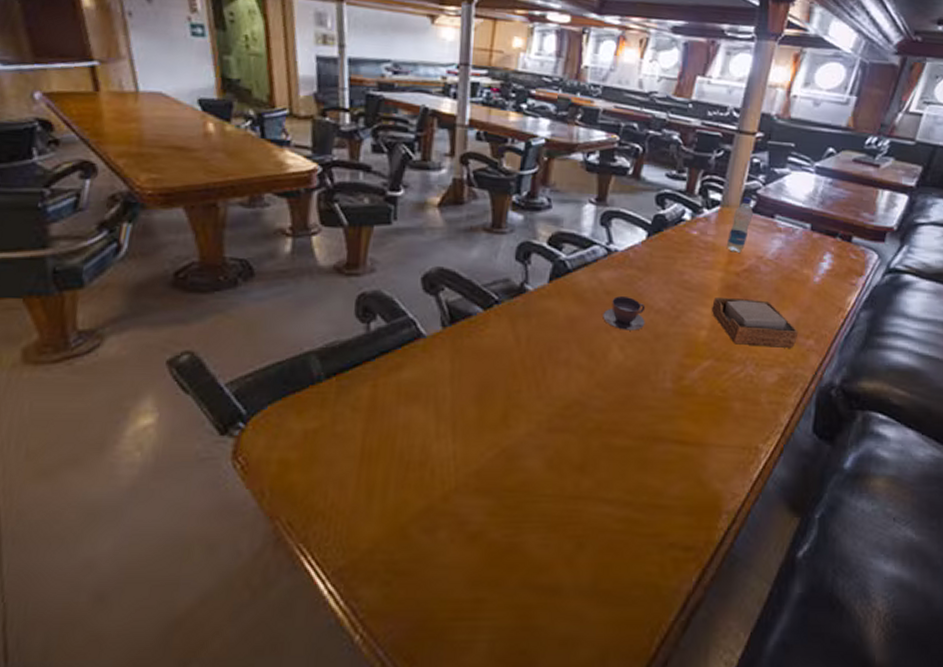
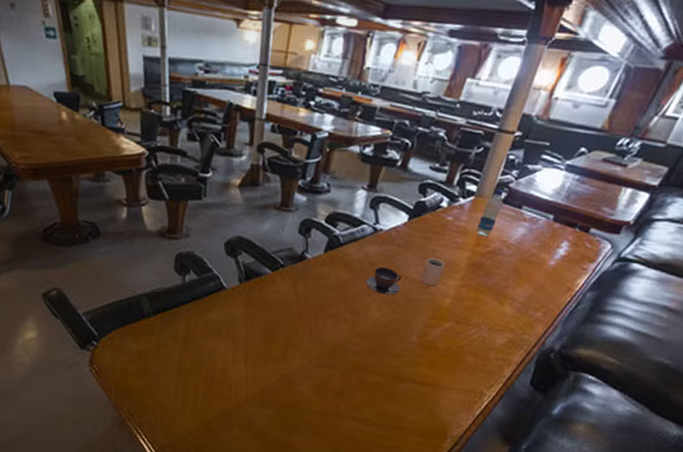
mug: none [668,282,696,315] -> present [420,258,445,286]
napkin holder: present [711,296,798,348] -> none [456,272,529,318]

